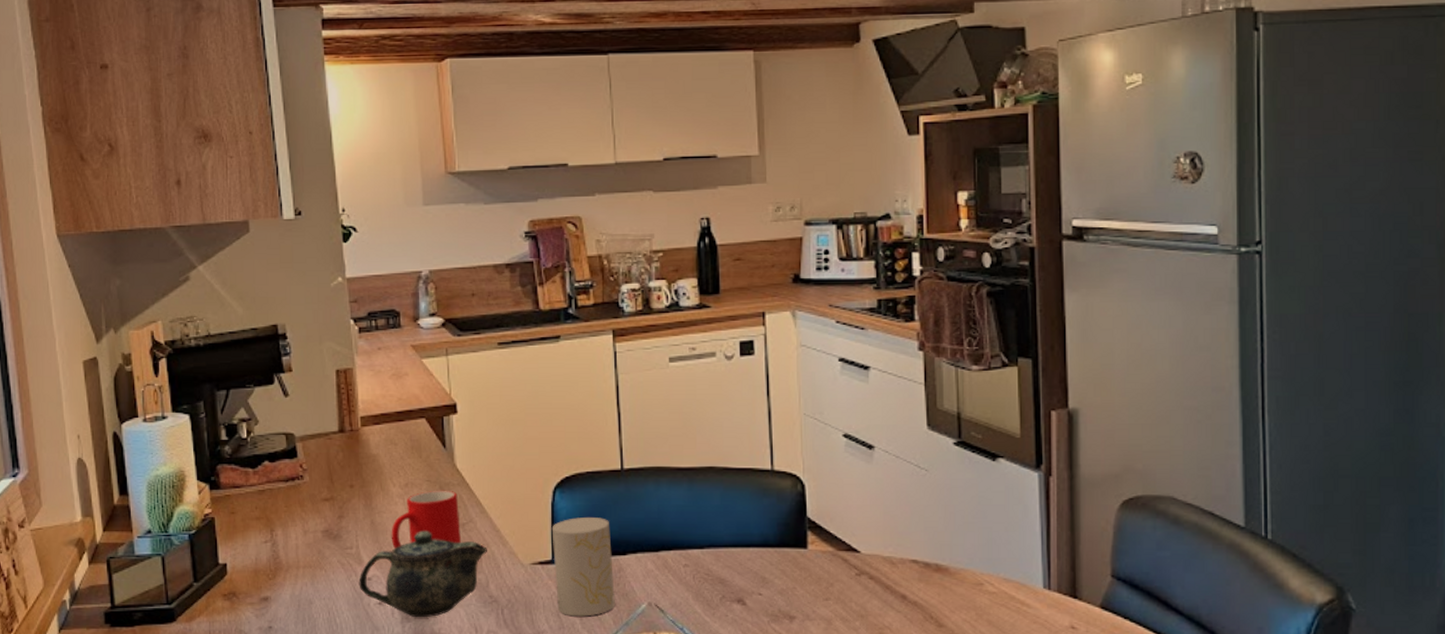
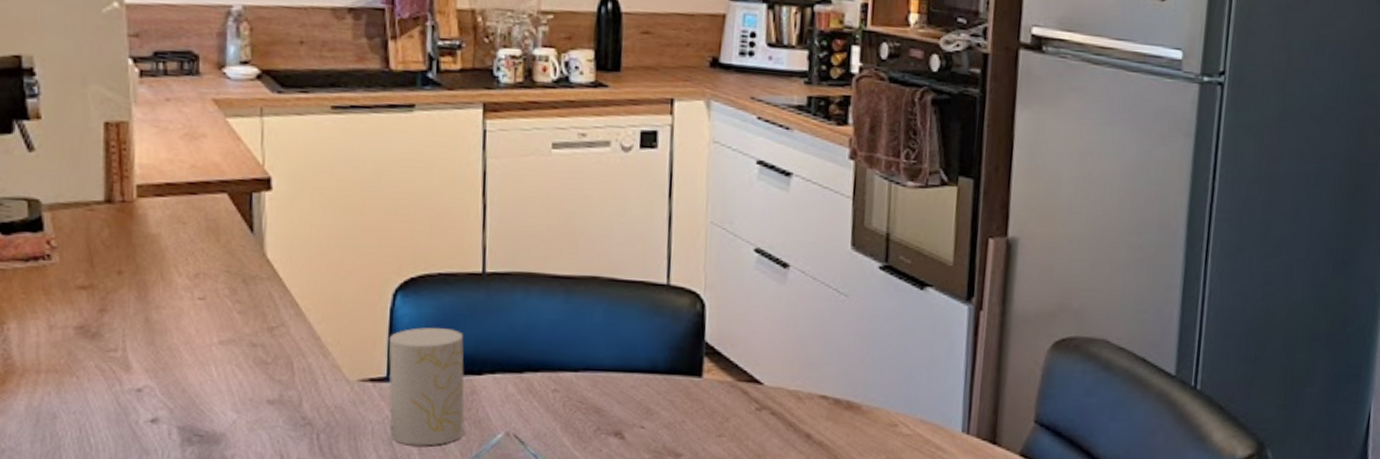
teapot: present [359,531,487,617] -> none [124,333,302,440]
cup: present [391,490,462,548] -> none [172,284,269,354]

